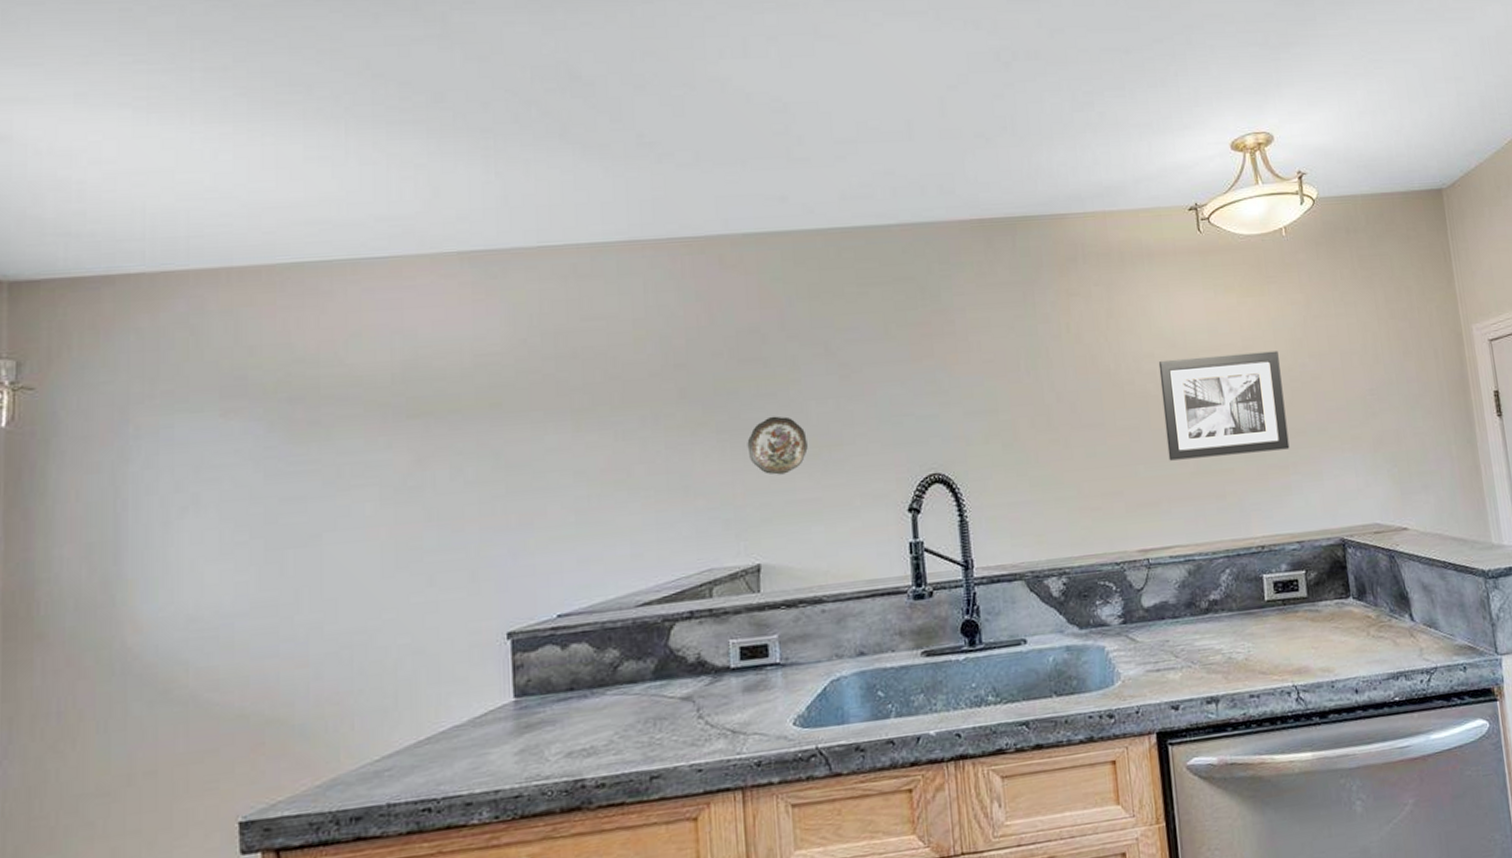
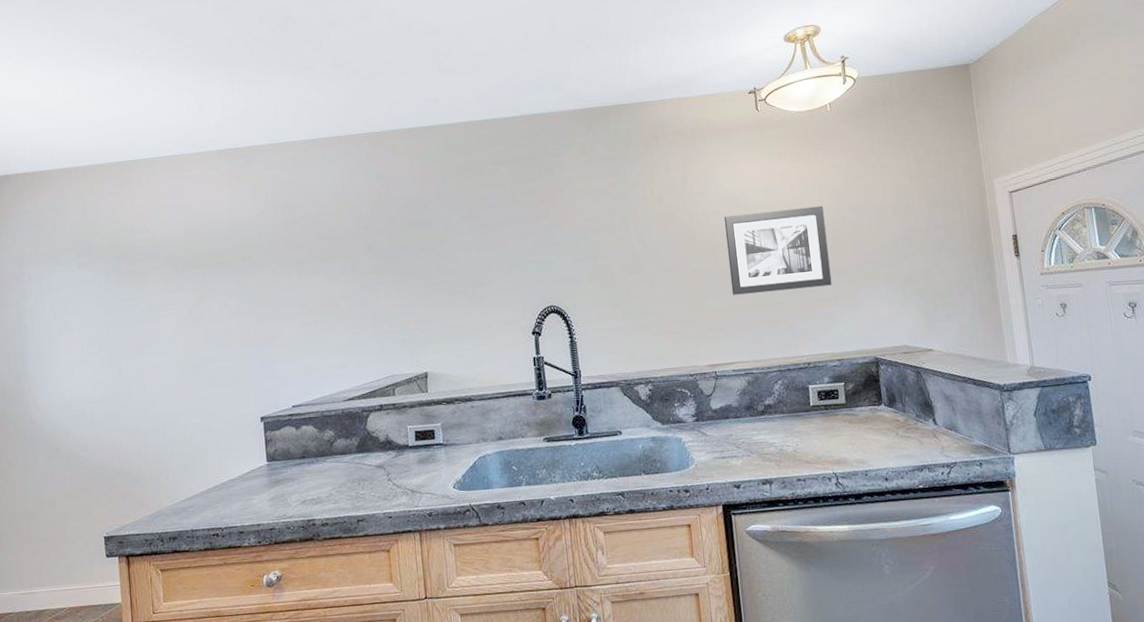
decorative plate: present [747,416,808,475] -> none [415,264,459,307]

